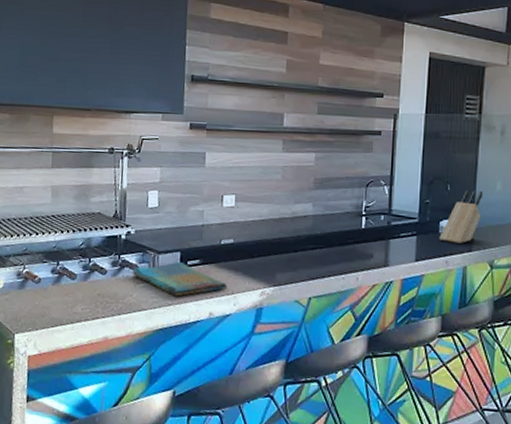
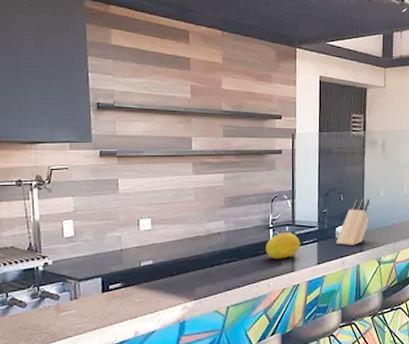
dish towel: present [132,261,228,297] -> none [53,286,151,321]
fruit: none [356,222,397,251] -> present [265,233,301,259]

